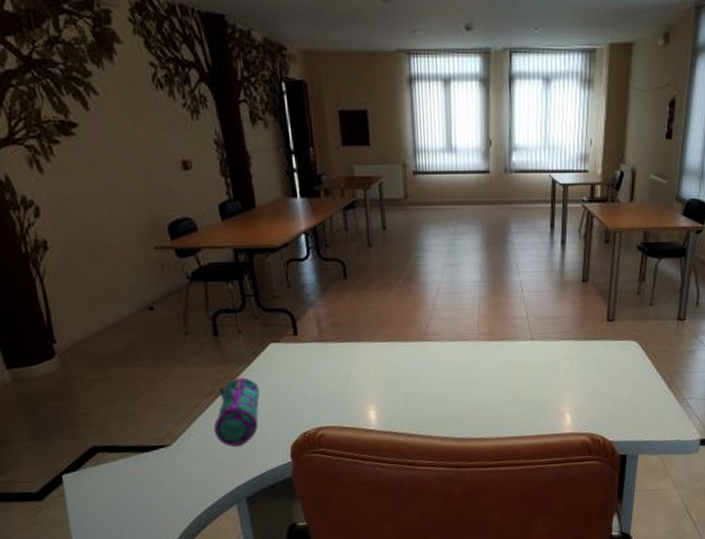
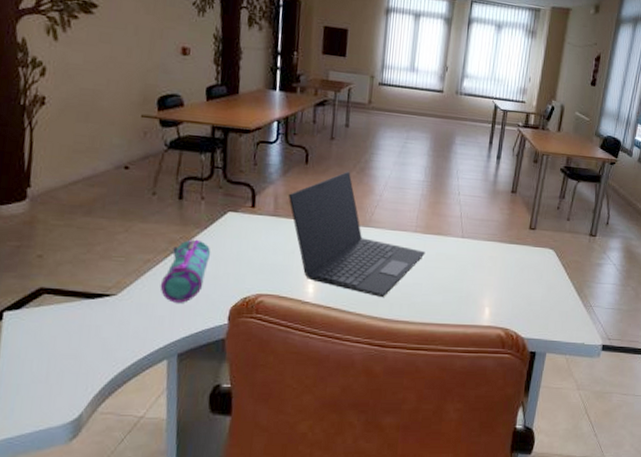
laptop: none [331,281,492,417] -> present [288,171,426,298]

